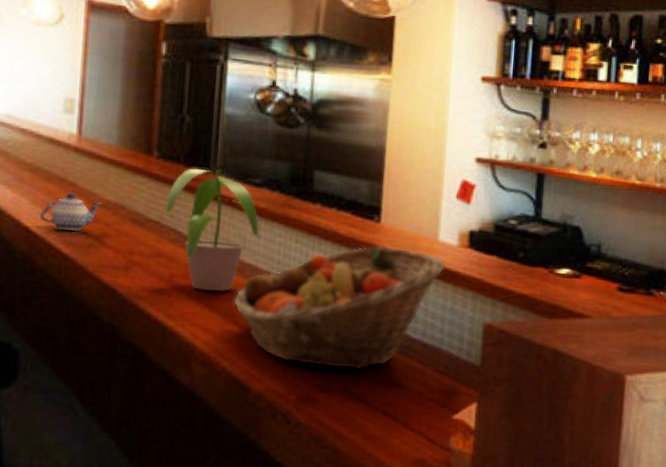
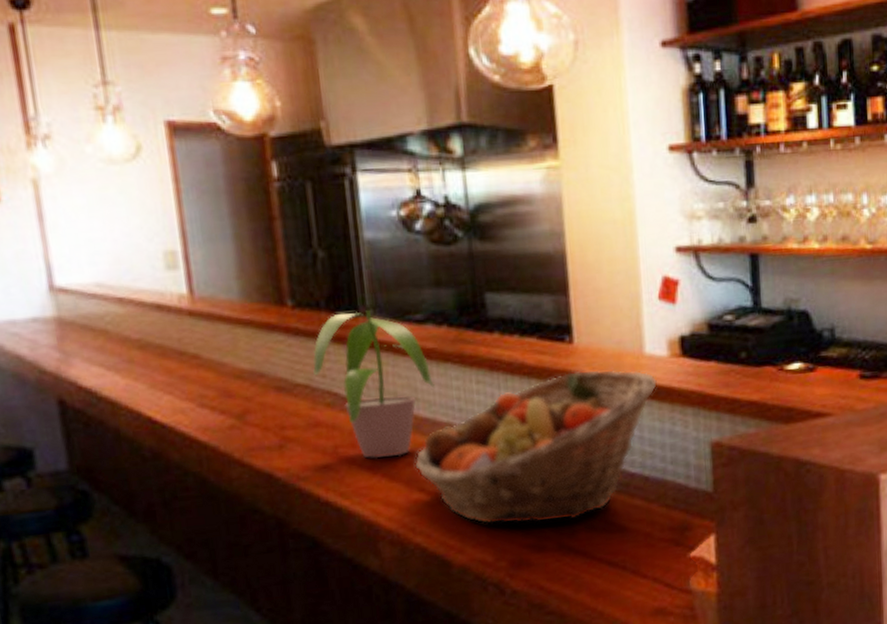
teapot: present [39,192,102,232] -> none [161,366,236,415]

